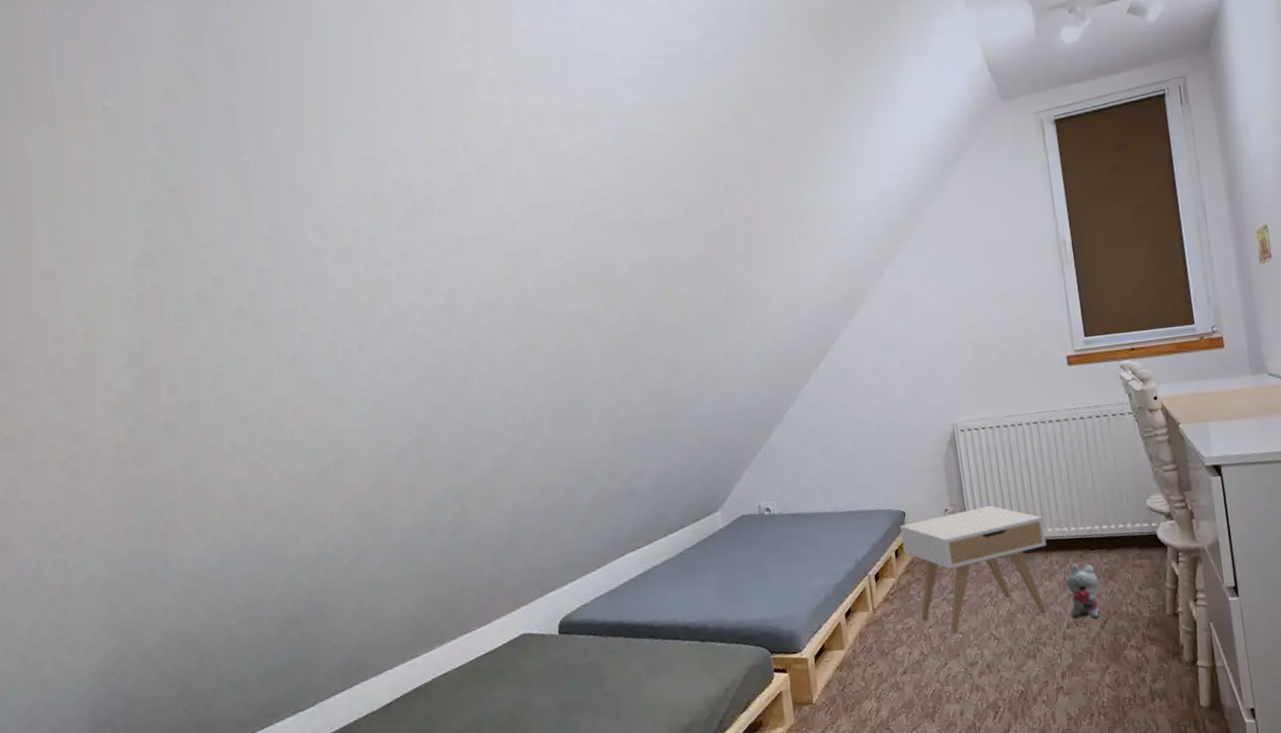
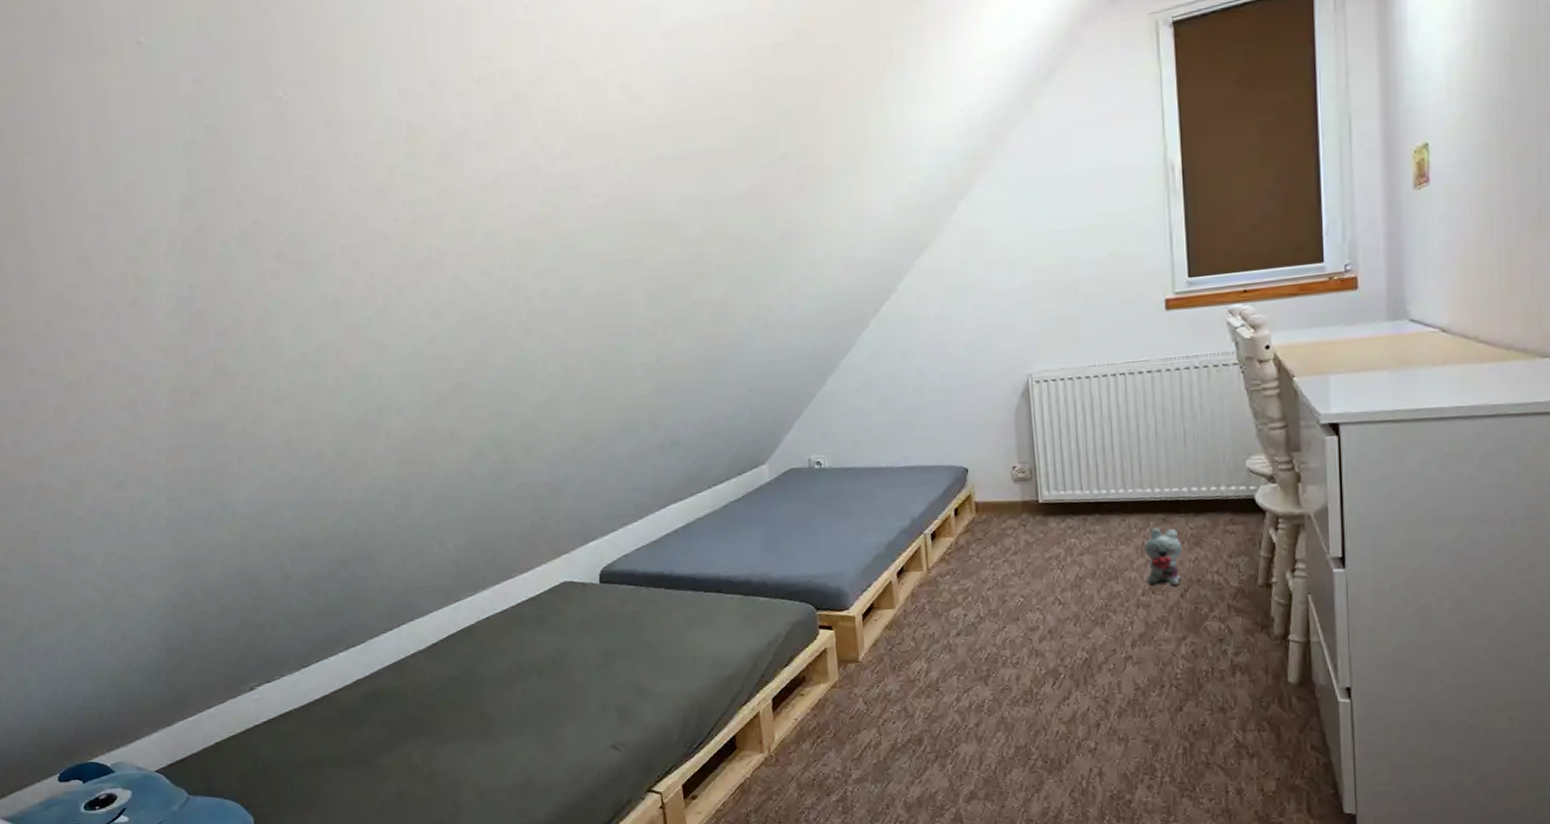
nightstand: present [899,505,1047,634] -> none [961,463,1126,597]

